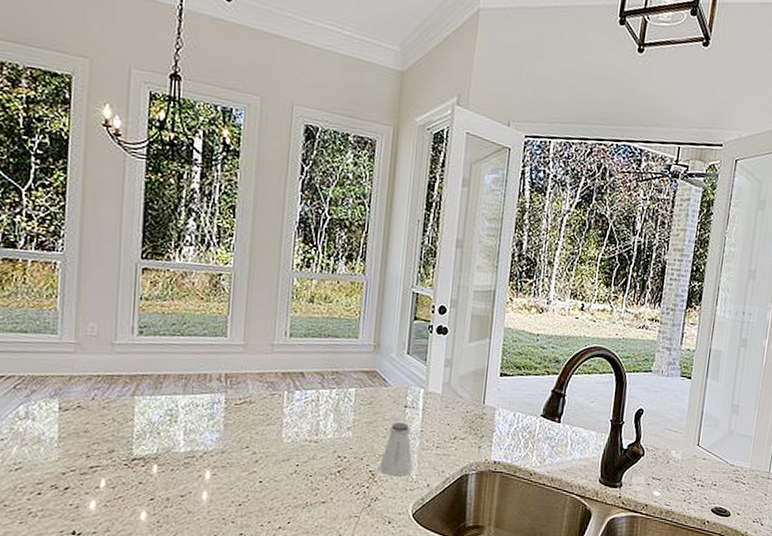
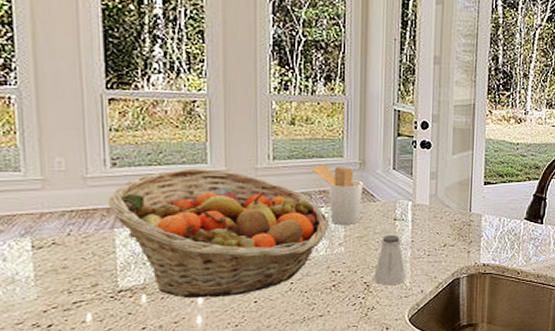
fruit basket: none [131,340,339,475] -> present [107,168,329,299]
utensil holder: none [325,344,376,409] -> present [311,164,363,224]

